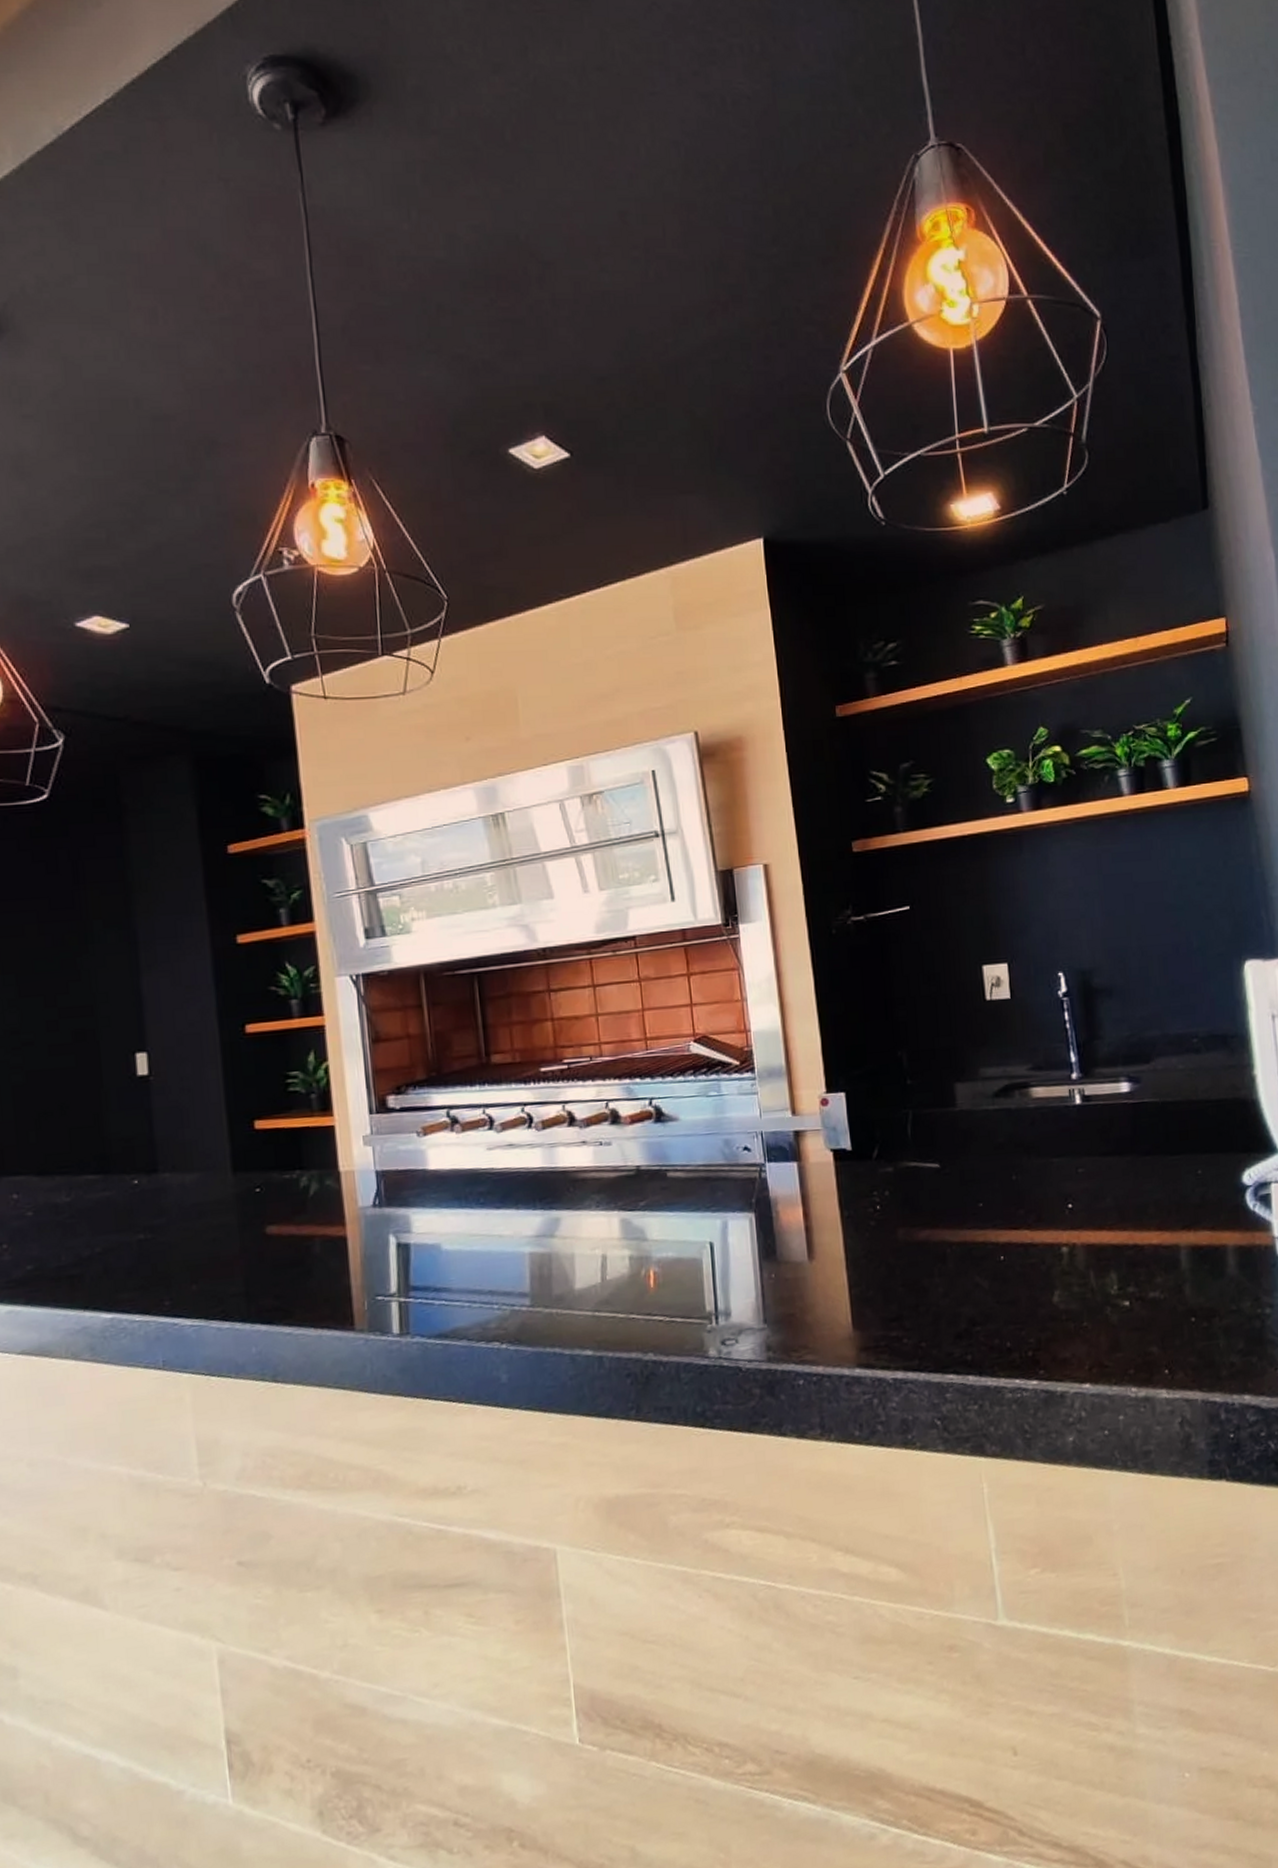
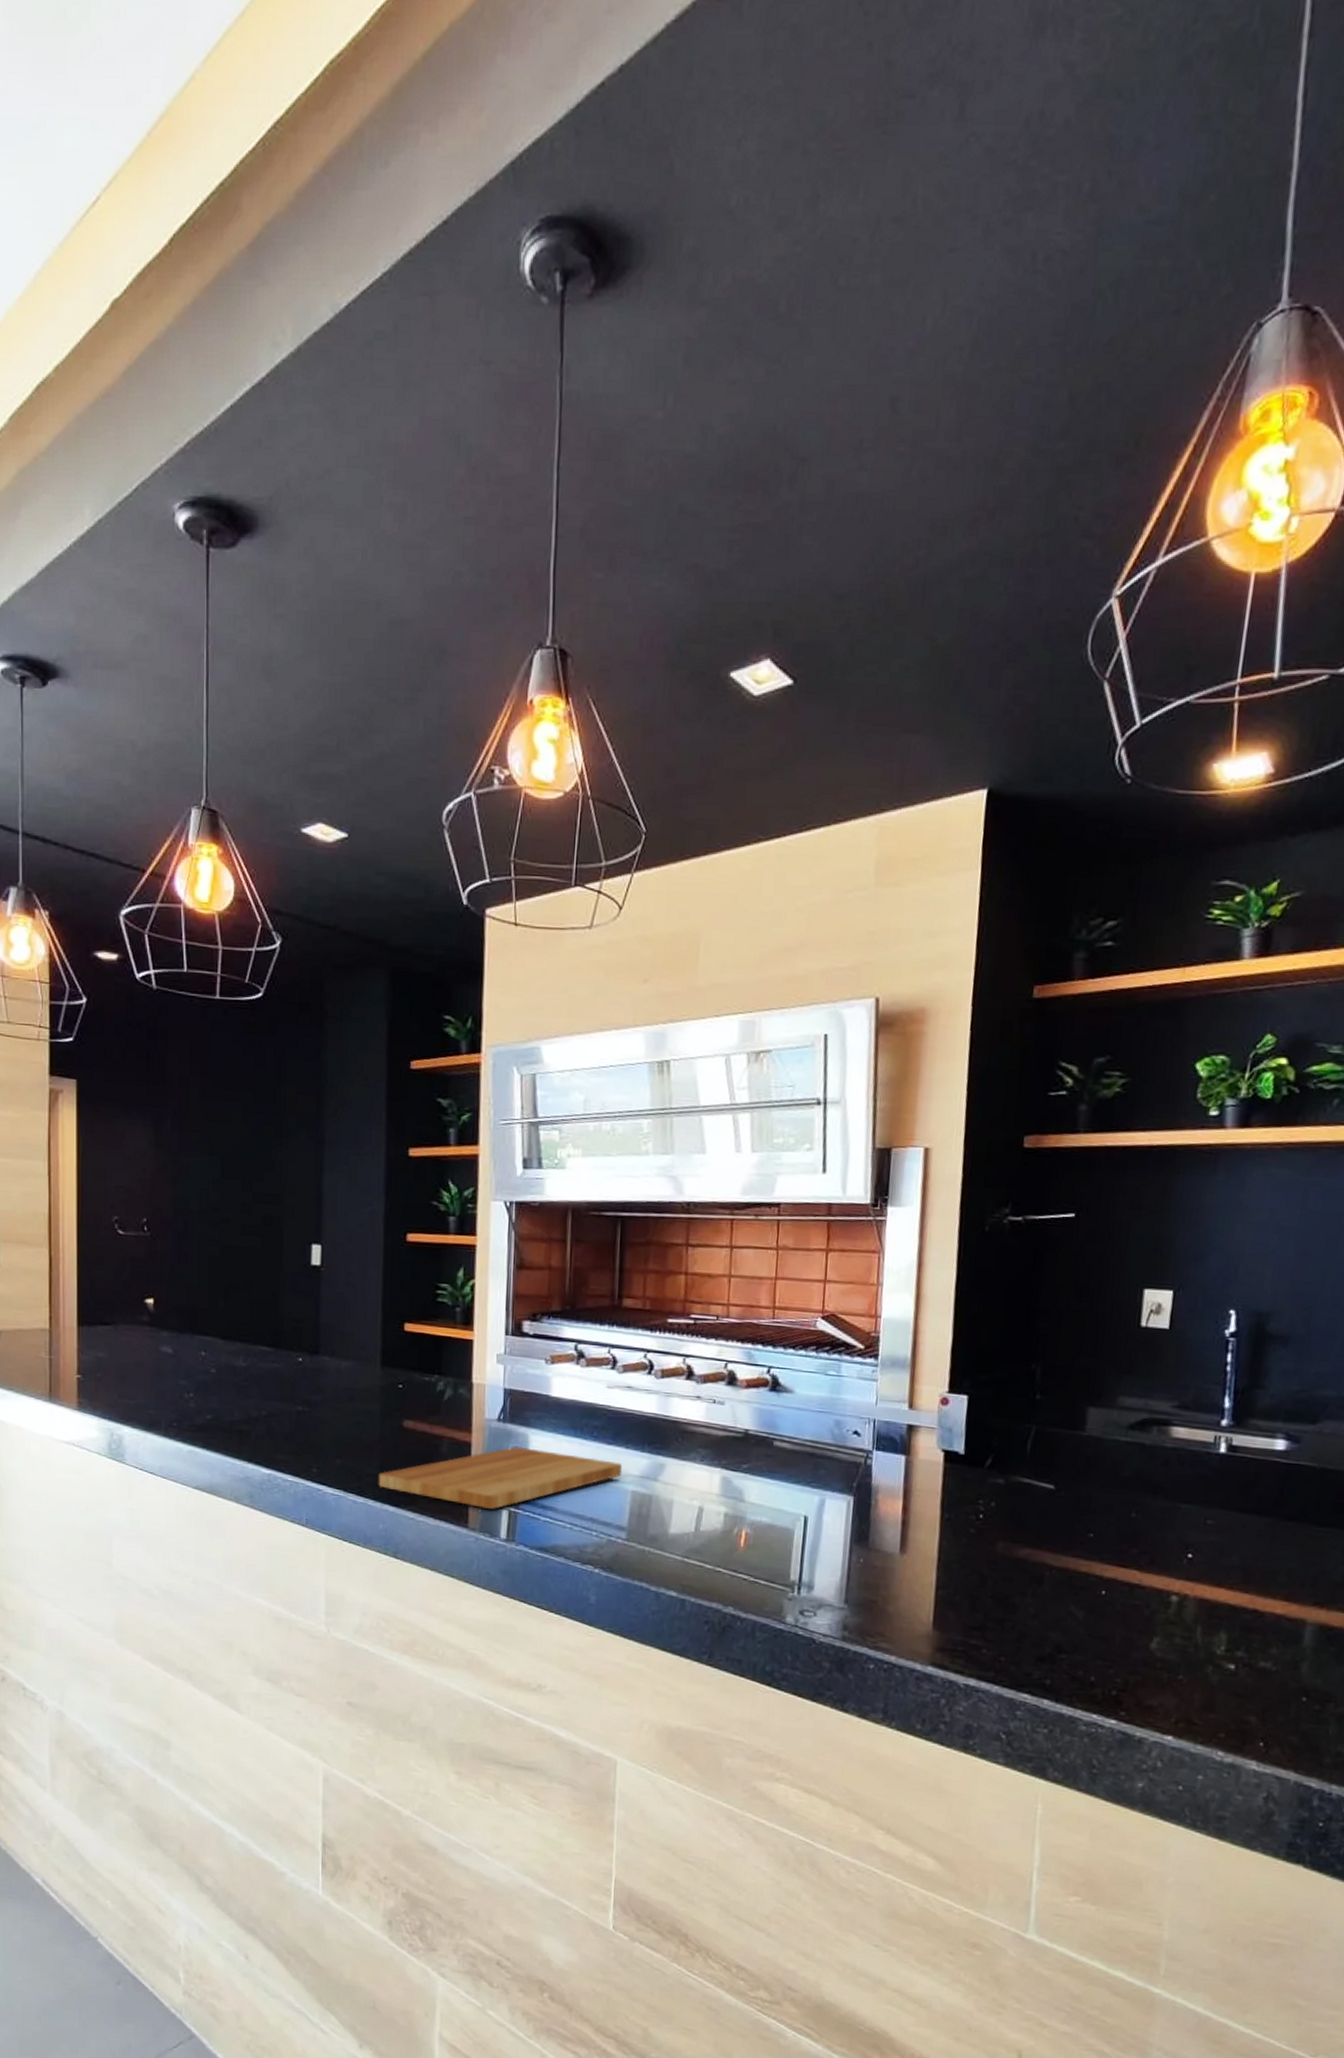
cutting board: none [244,1225,517,1307] -> present [378,1446,623,1509]

